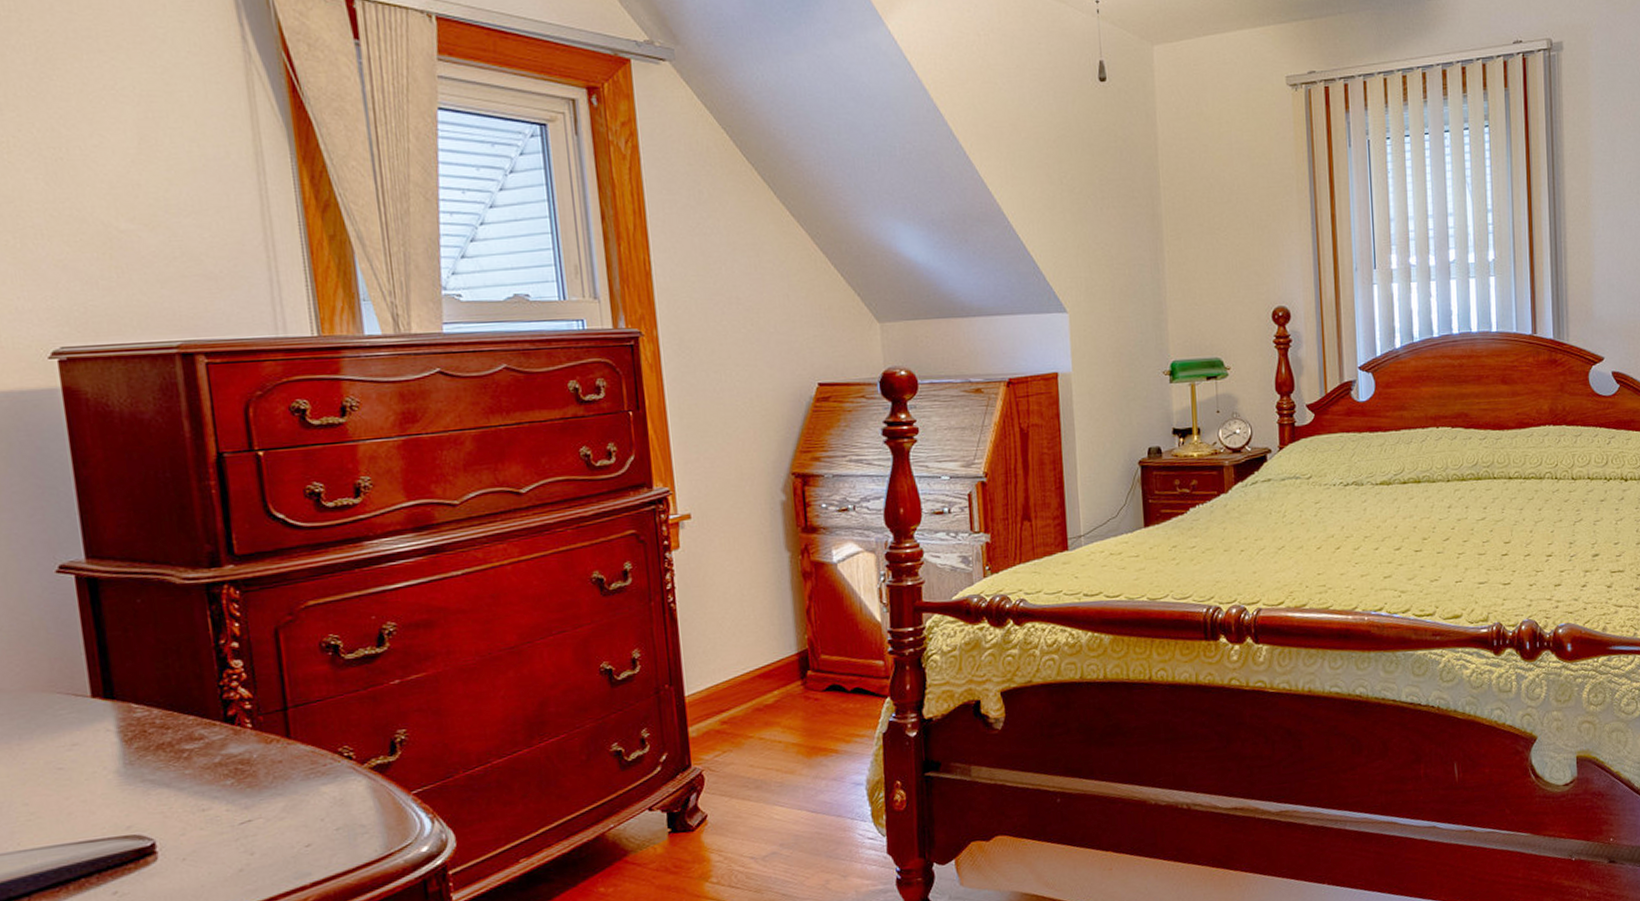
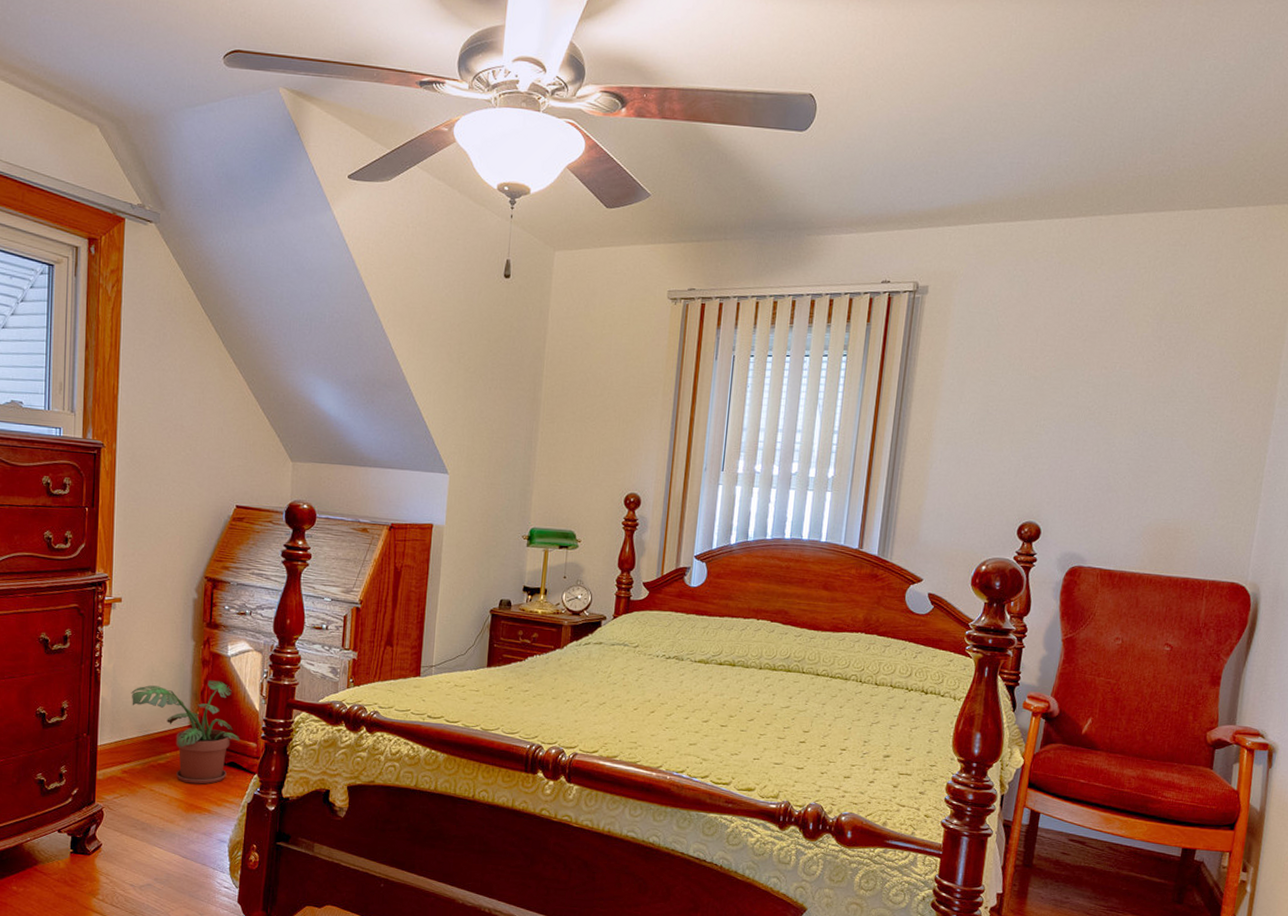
potted plant: none [718,593,863,723] -> present [131,680,240,785]

